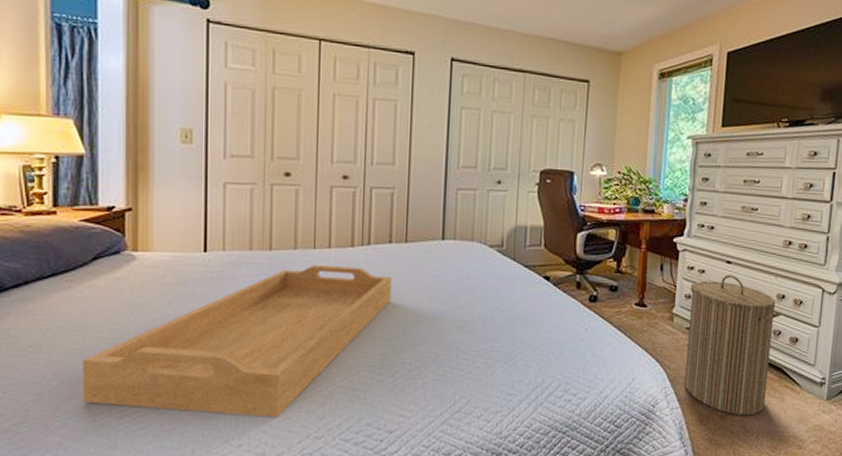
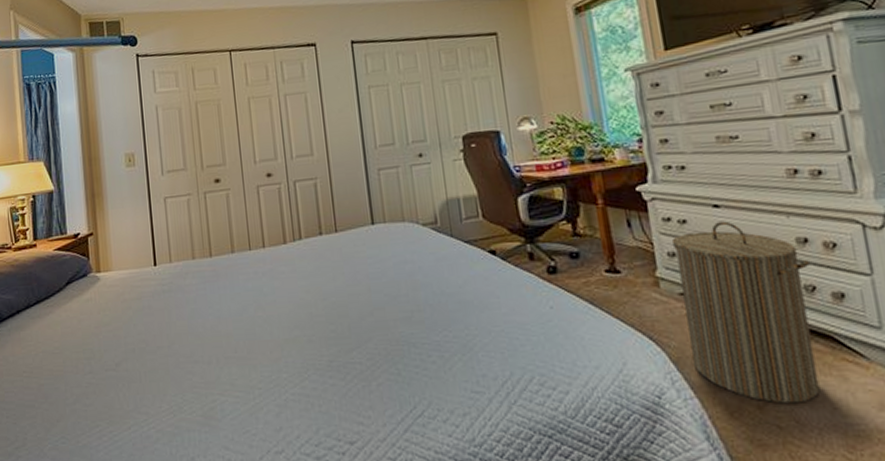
serving tray: present [82,264,392,418] -> none [64,263,330,432]

